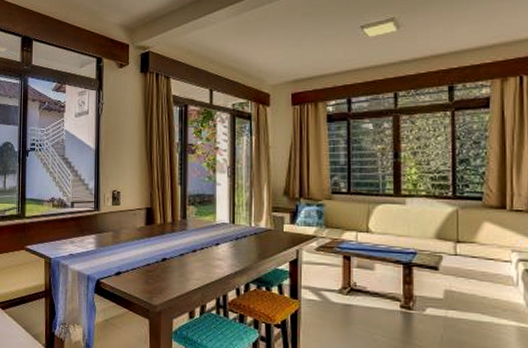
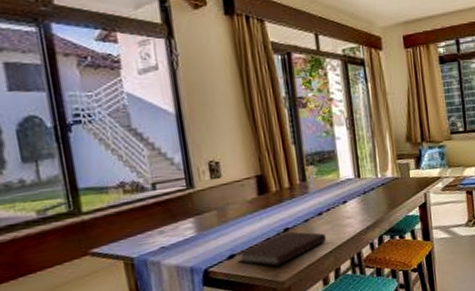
notebook: none [122,262,198,290] -> present [236,231,327,266]

